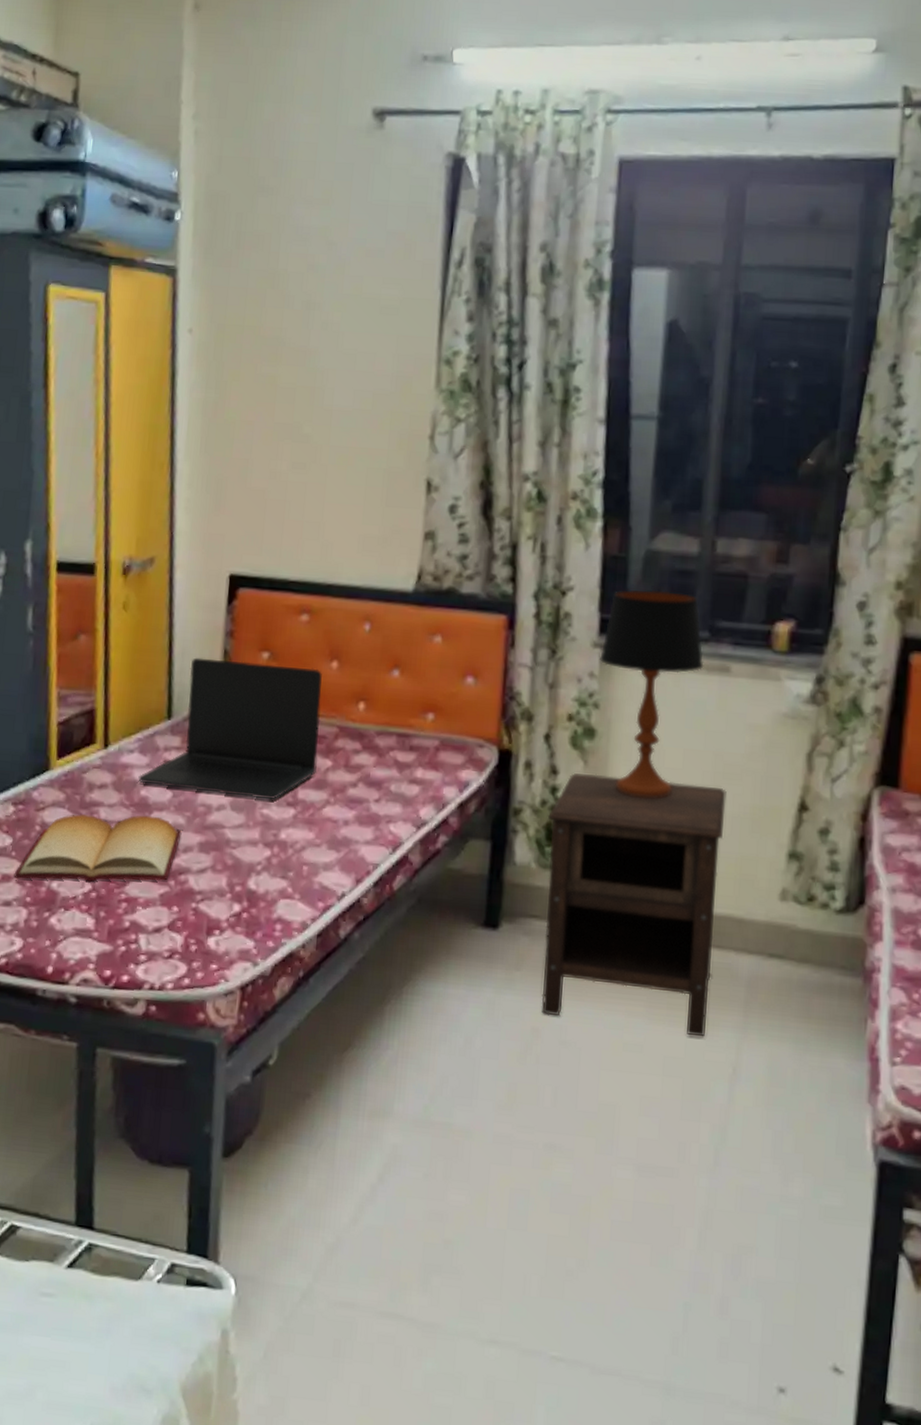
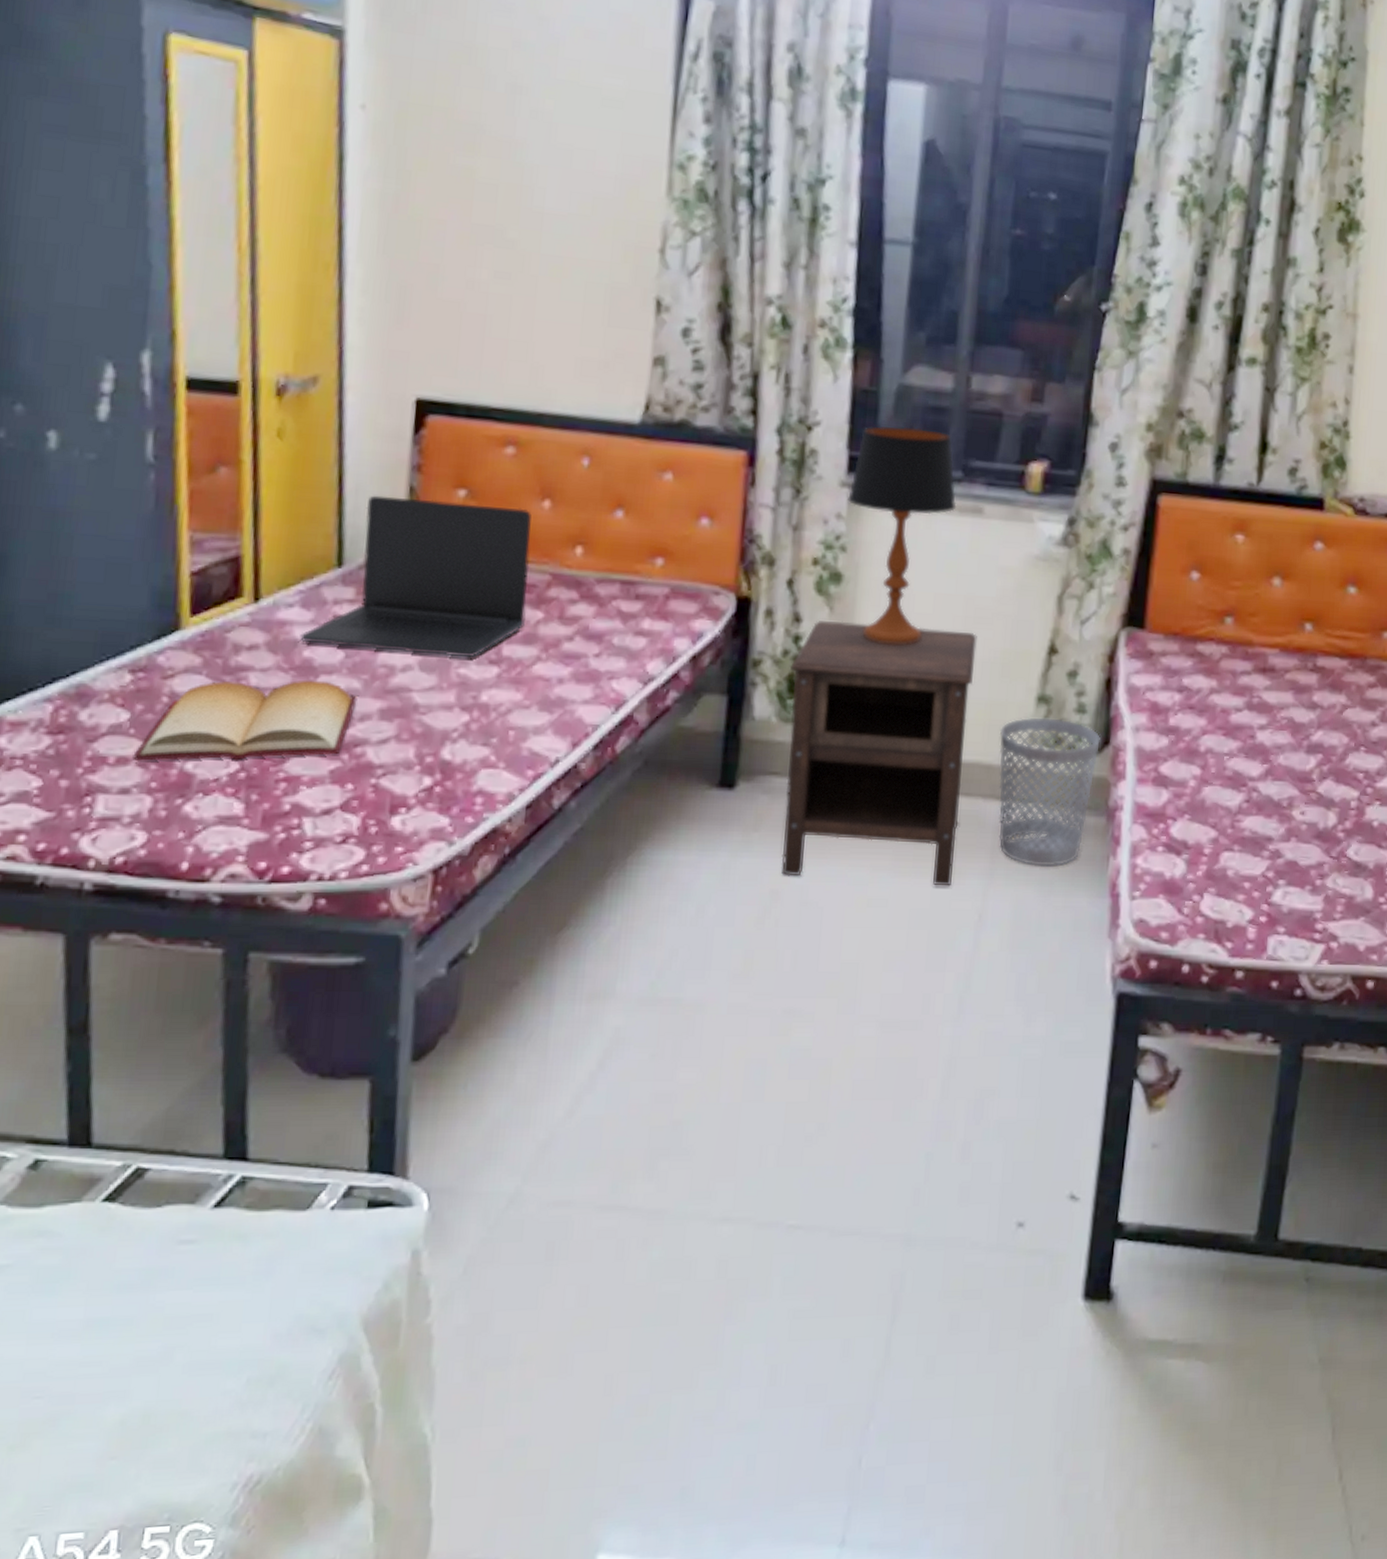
wastebasket: none [750,873,855,1026] -> present [998,717,1101,867]

